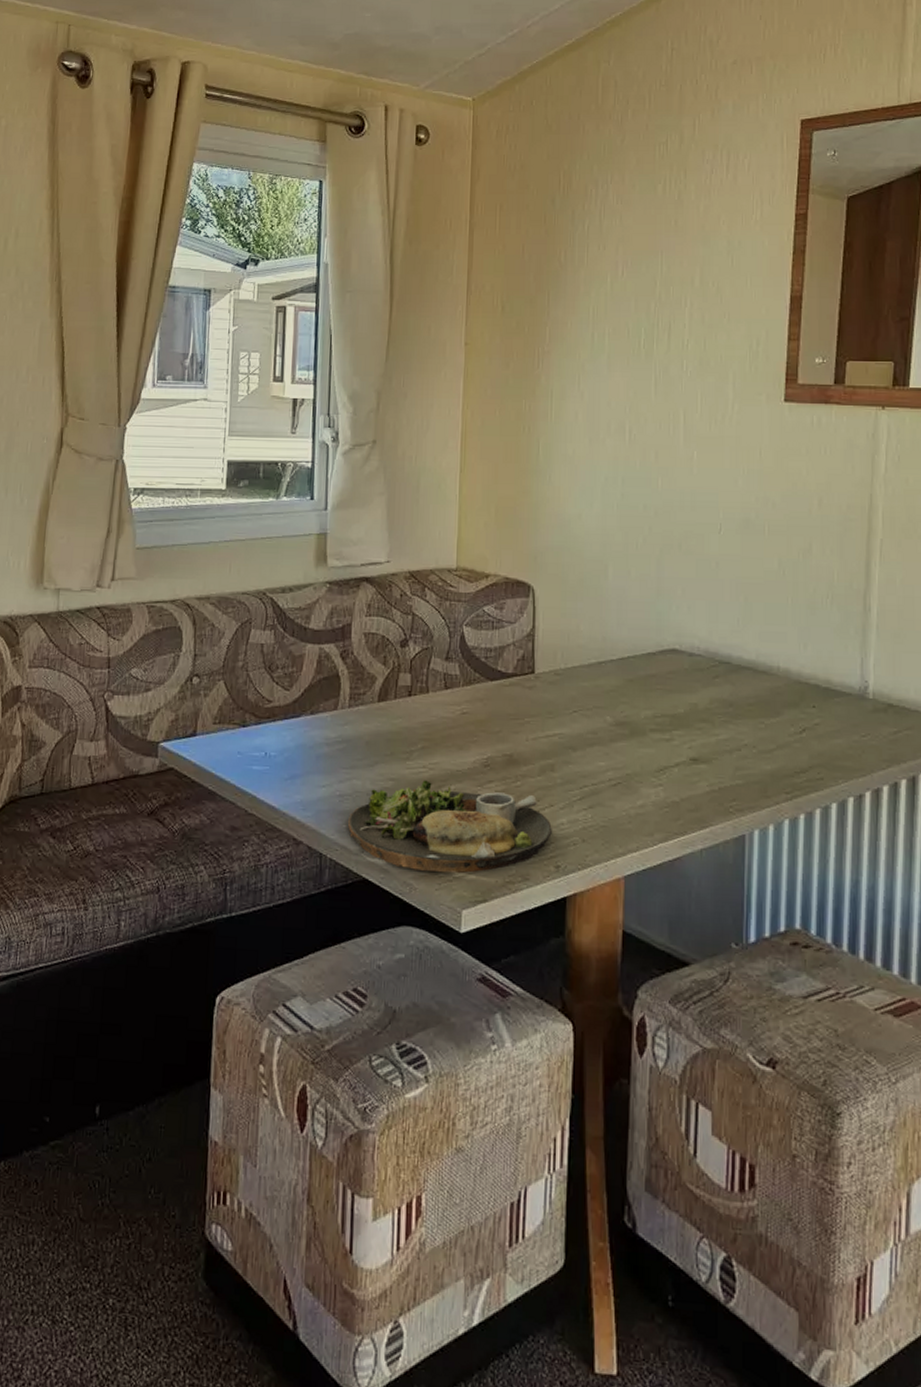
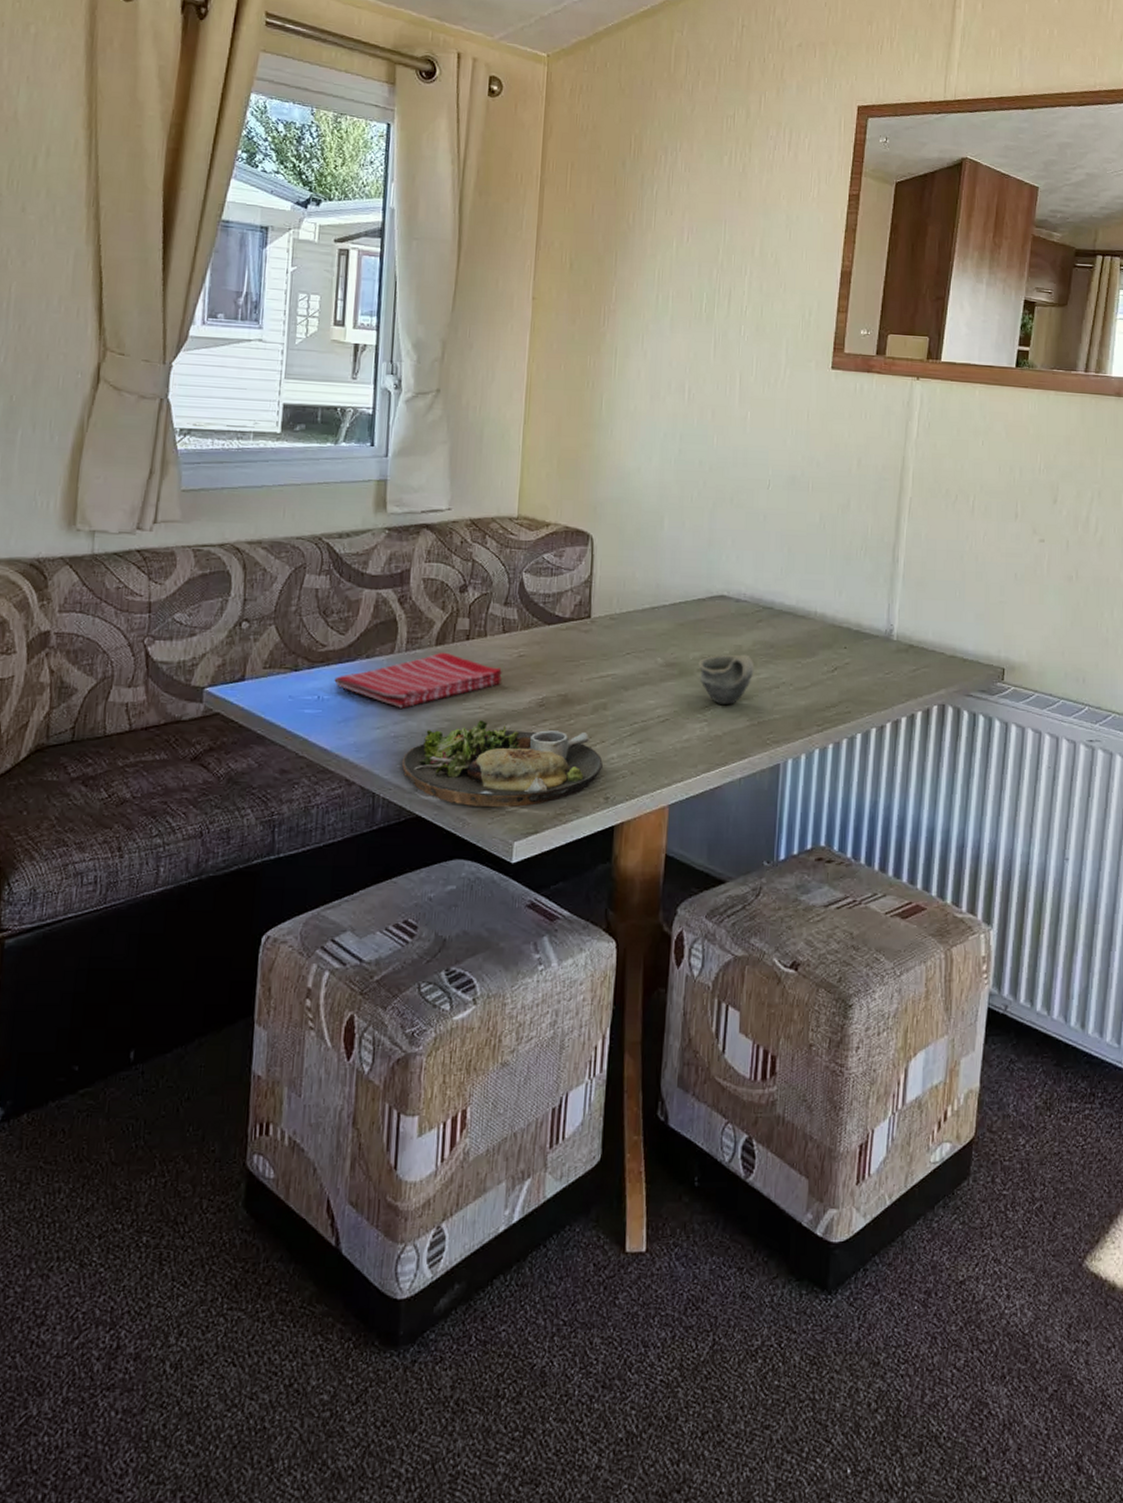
dish towel: none [280,708,445,766] -> present [334,652,502,708]
cup: none [651,712,712,768] -> present [698,654,755,705]

